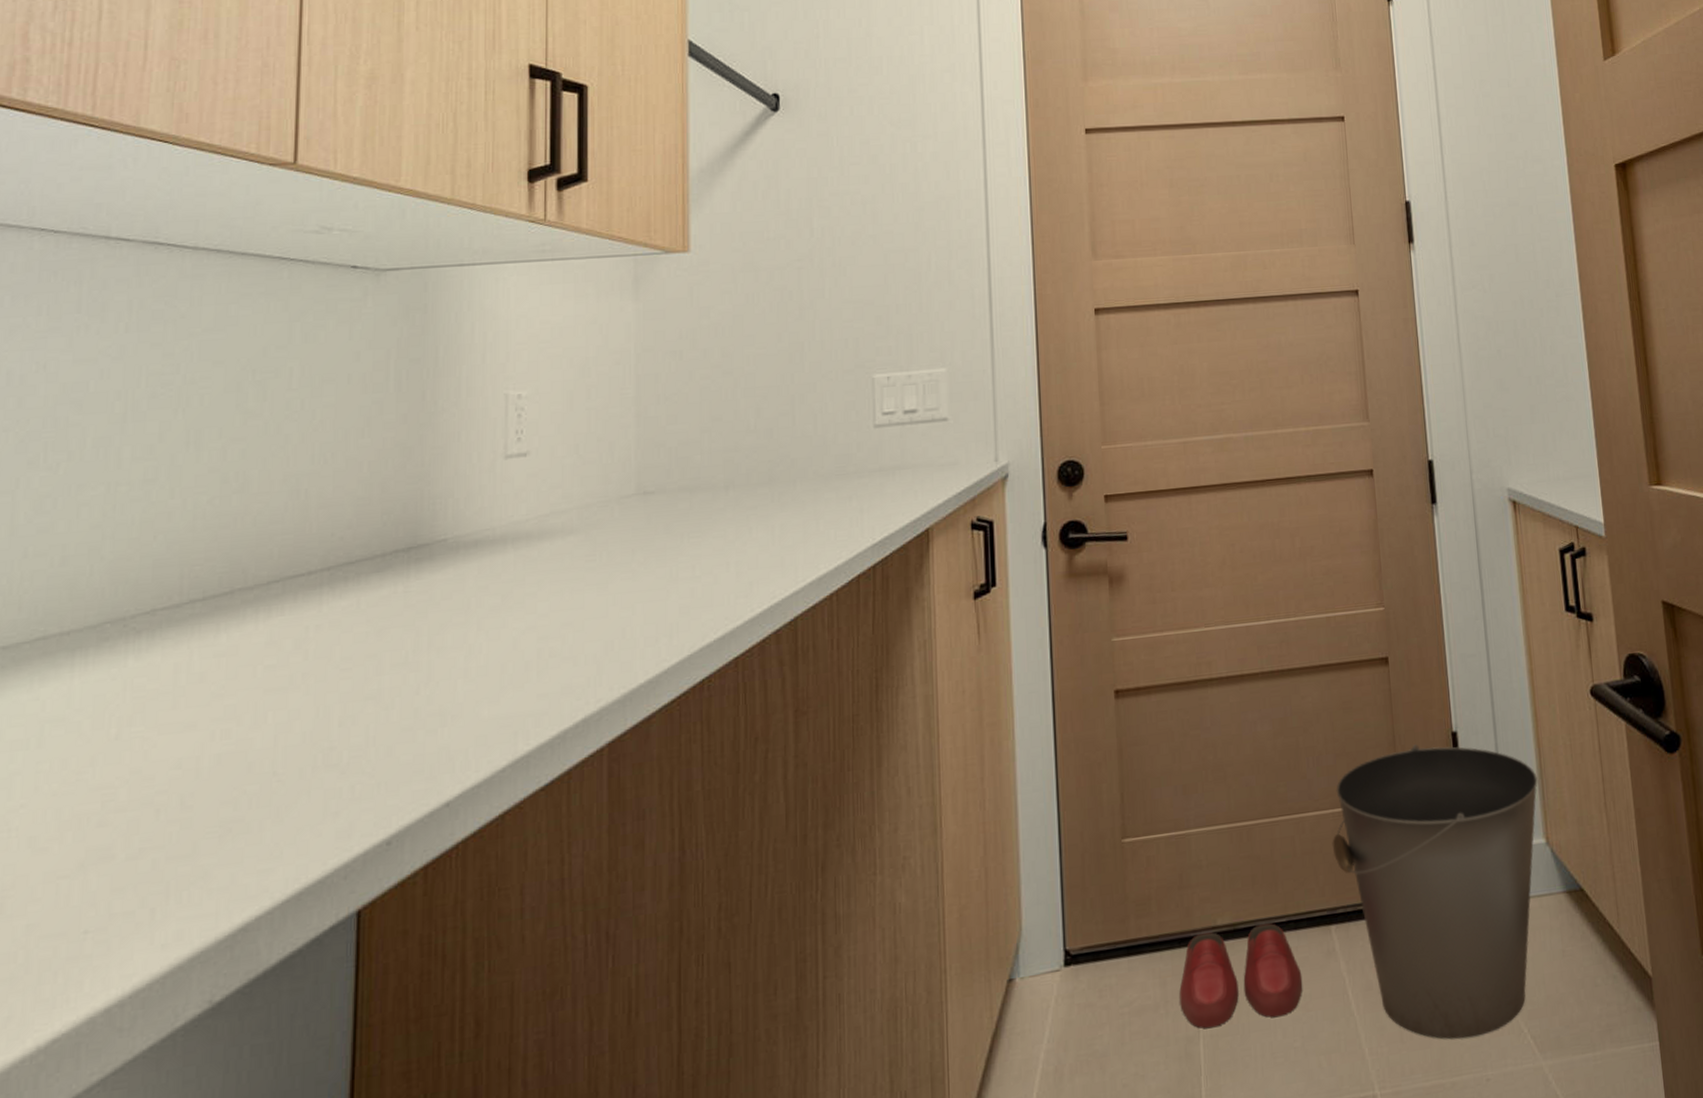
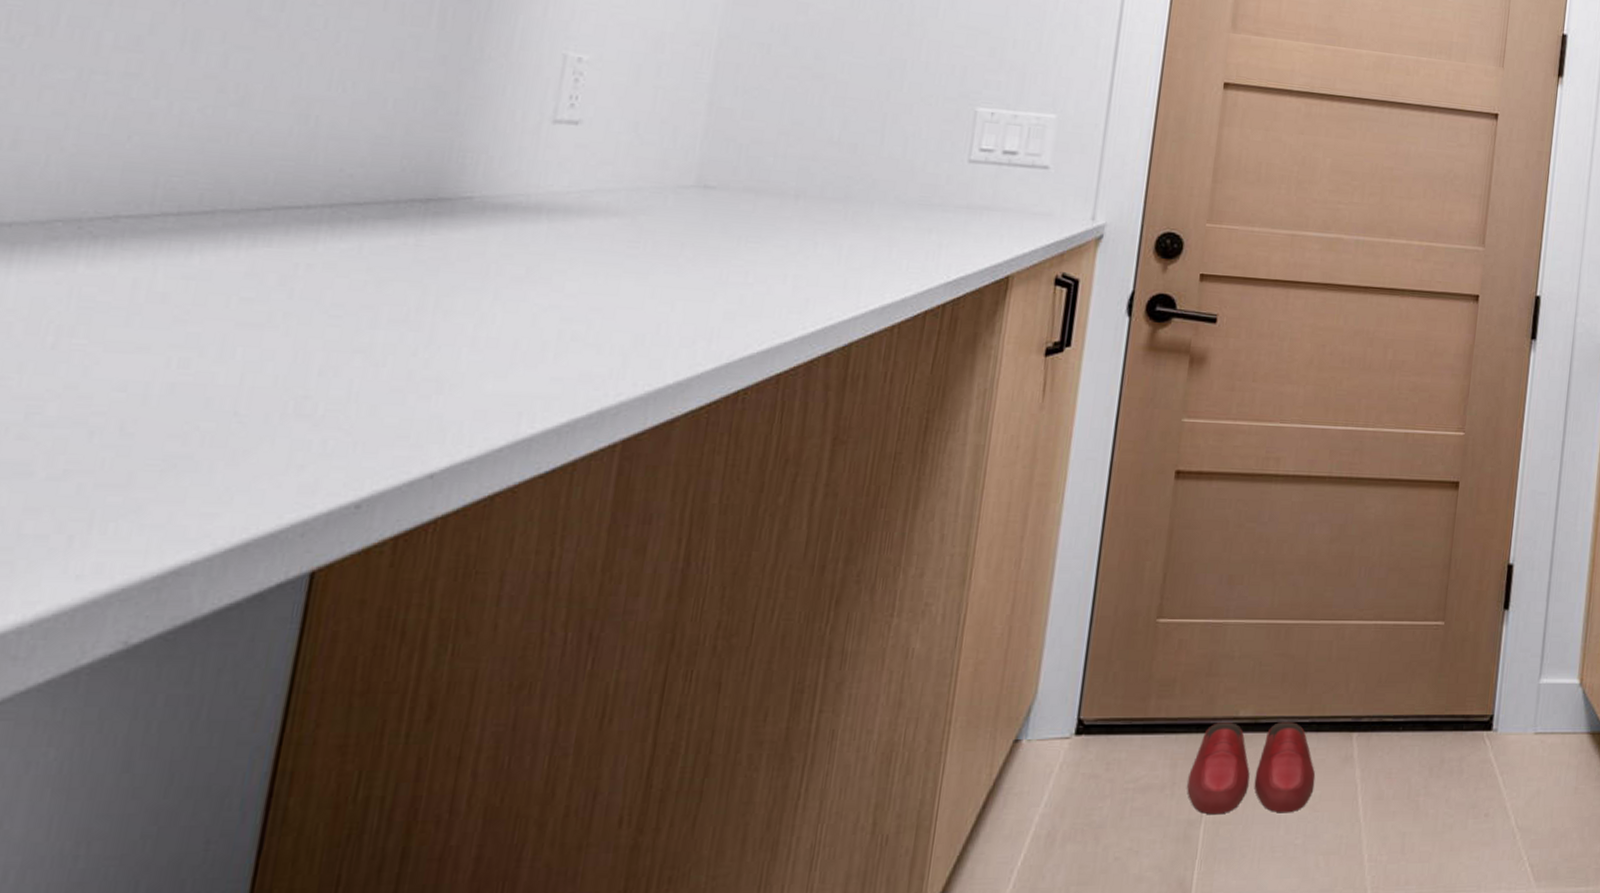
bucket: present [1332,744,1538,1039] -> none [1368,571,1583,857]

